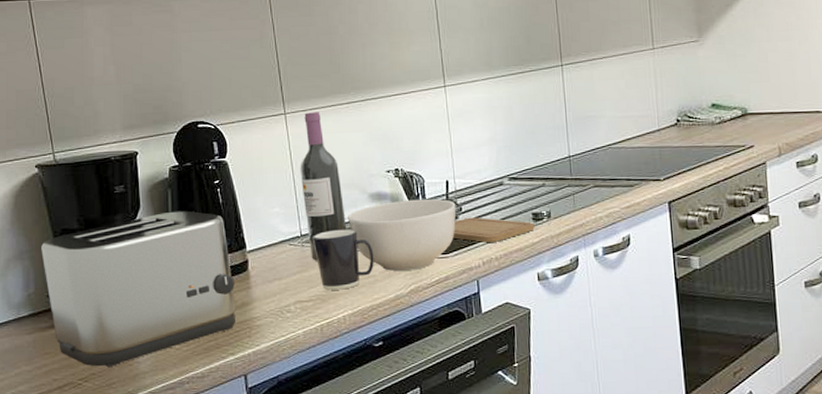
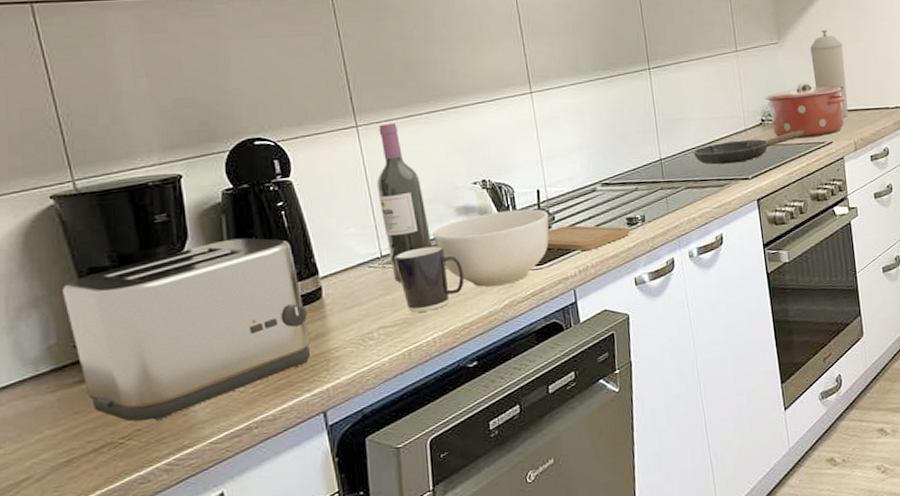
frying pan: none [602,132,723,164] -> present [693,130,804,165]
casserole: none [680,81,771,141] -> present [764,81,846,139]
canister: none [733,27,773,121] -> present [810,29,849,118]

